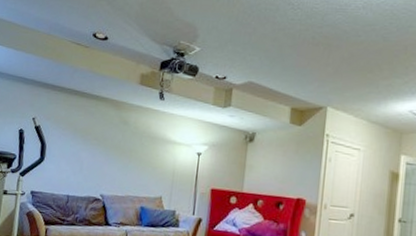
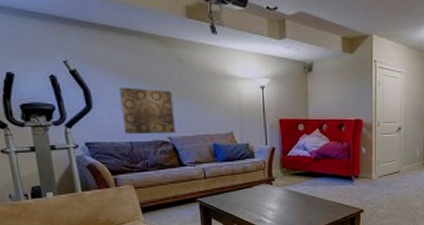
wall art: none [64,143,113,192] -> present [119,87,176,134]

